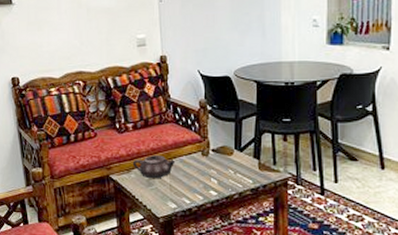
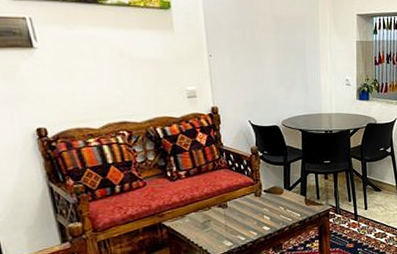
teapot: present [132,155,176,179] -> none [186,199,230,222]

